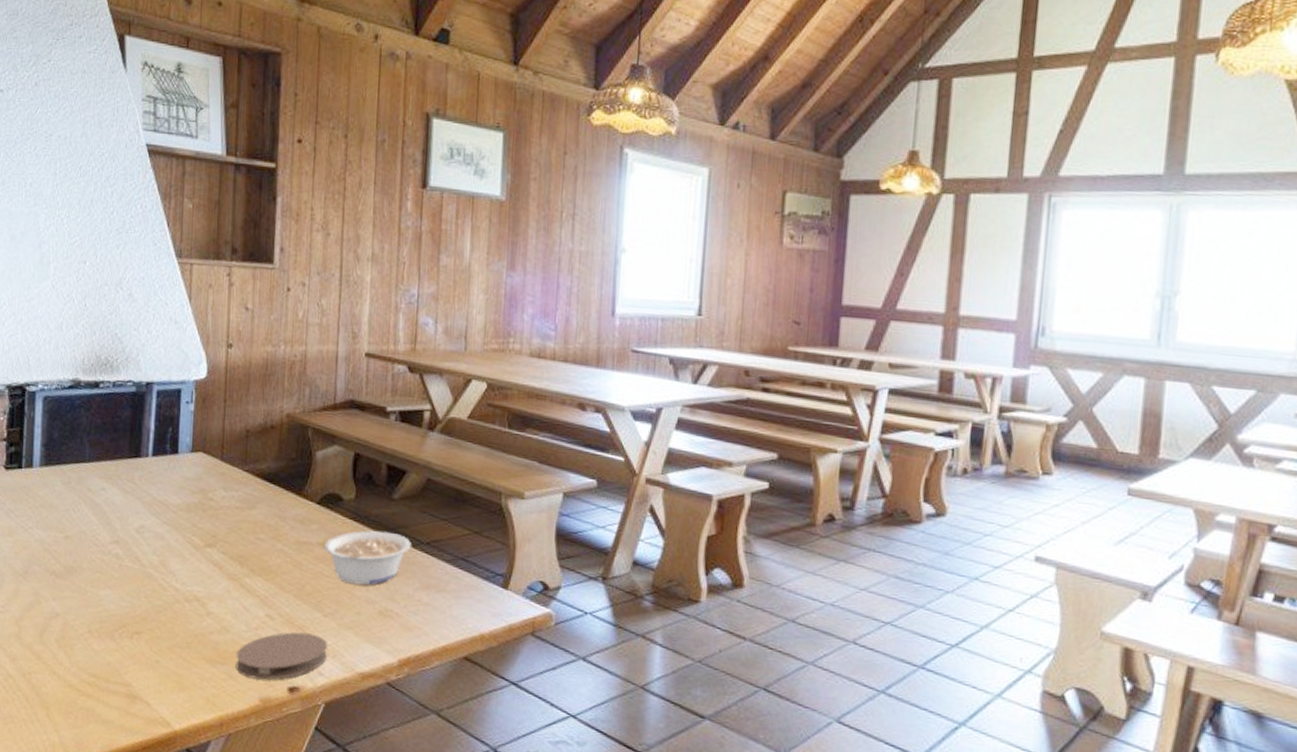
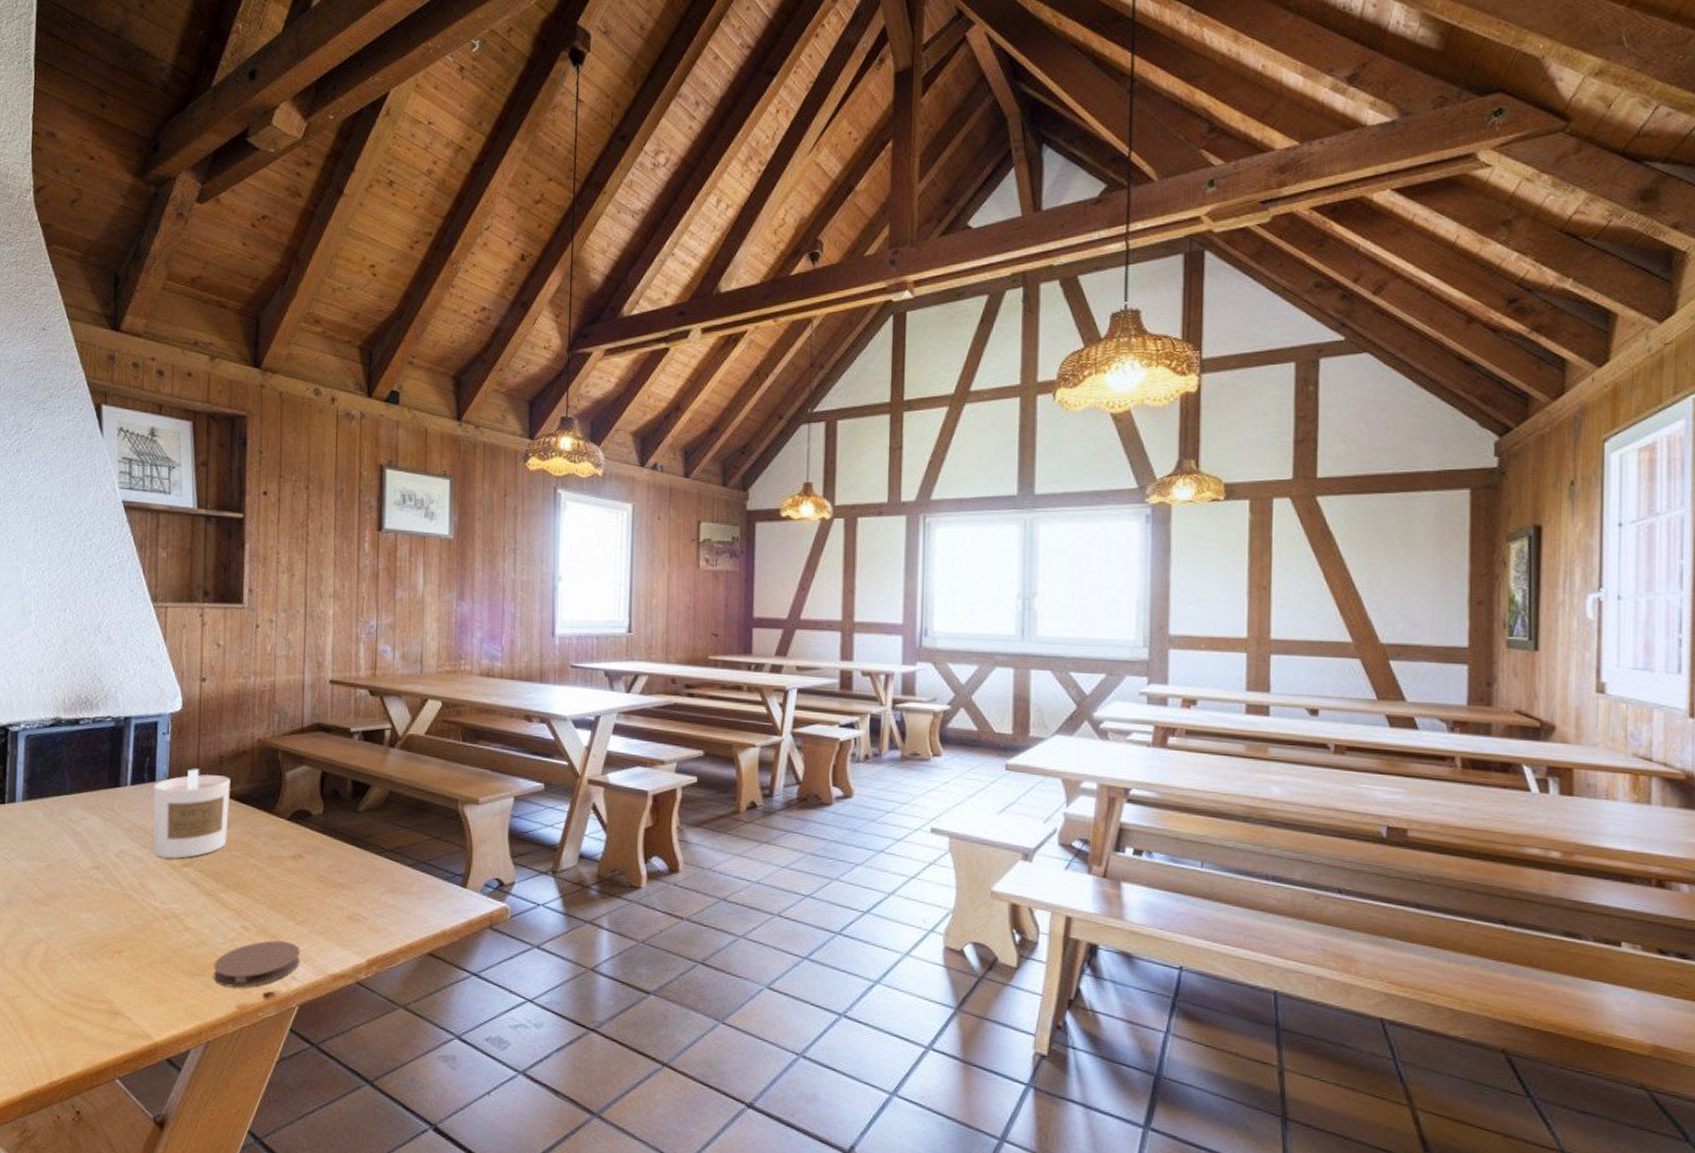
candle: none [174,442,257,538] -> present [152,769,230,859]
legume: present [324,530,411,586] -> none [295,841,376,893]

